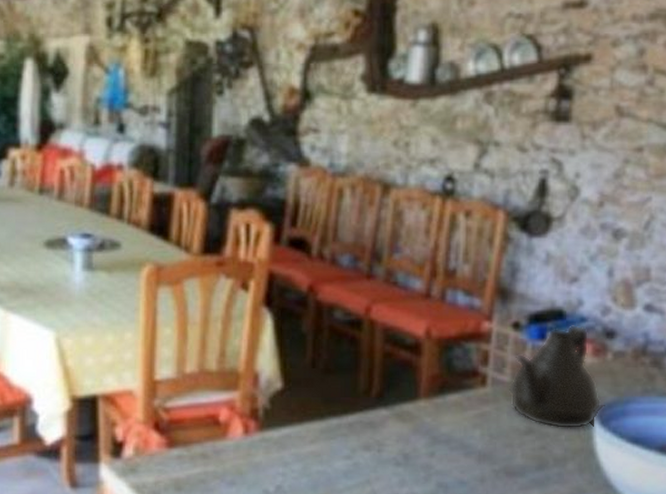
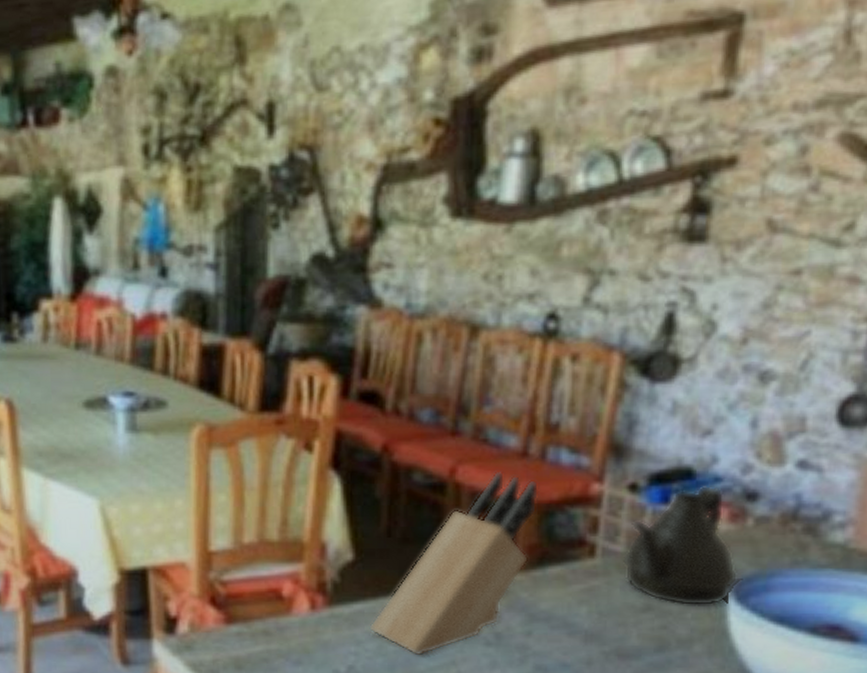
knife block: none [295,310,440,476] -> present [369,471,539,656]

